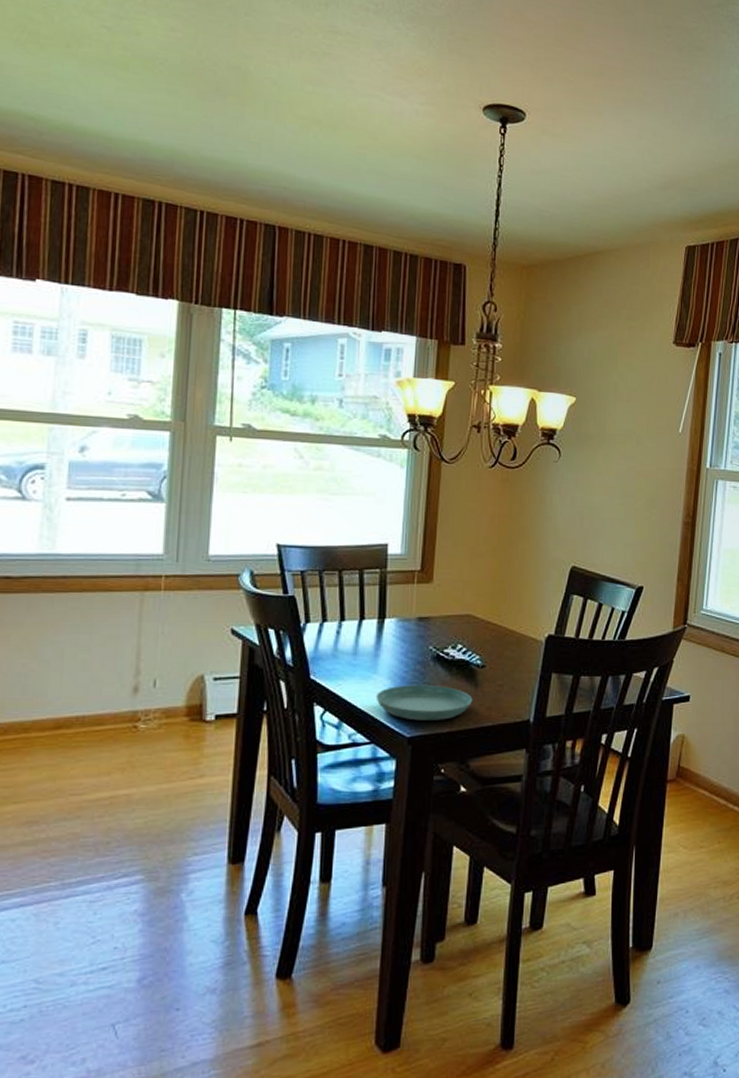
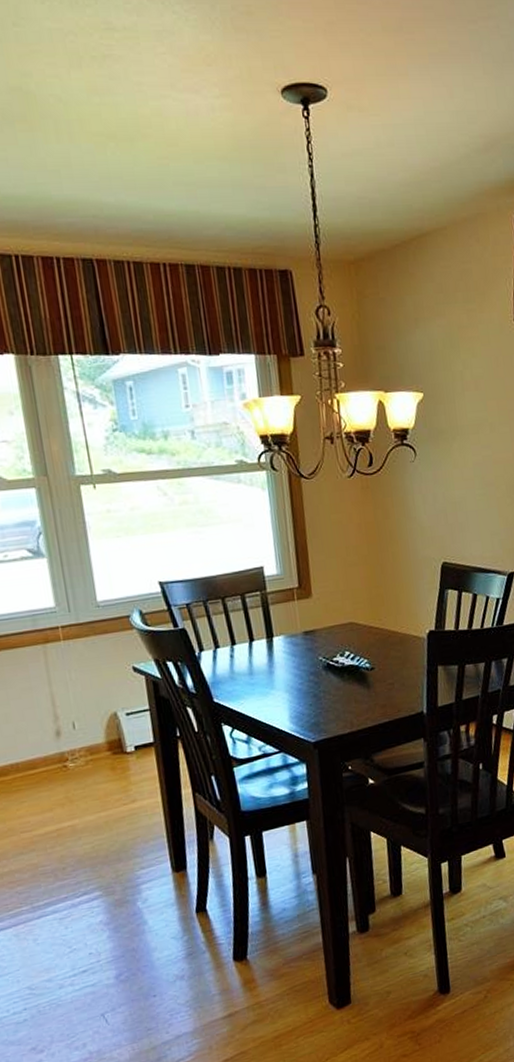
saucer: present [375,684,473,721] -> none [277,692,368,727]

